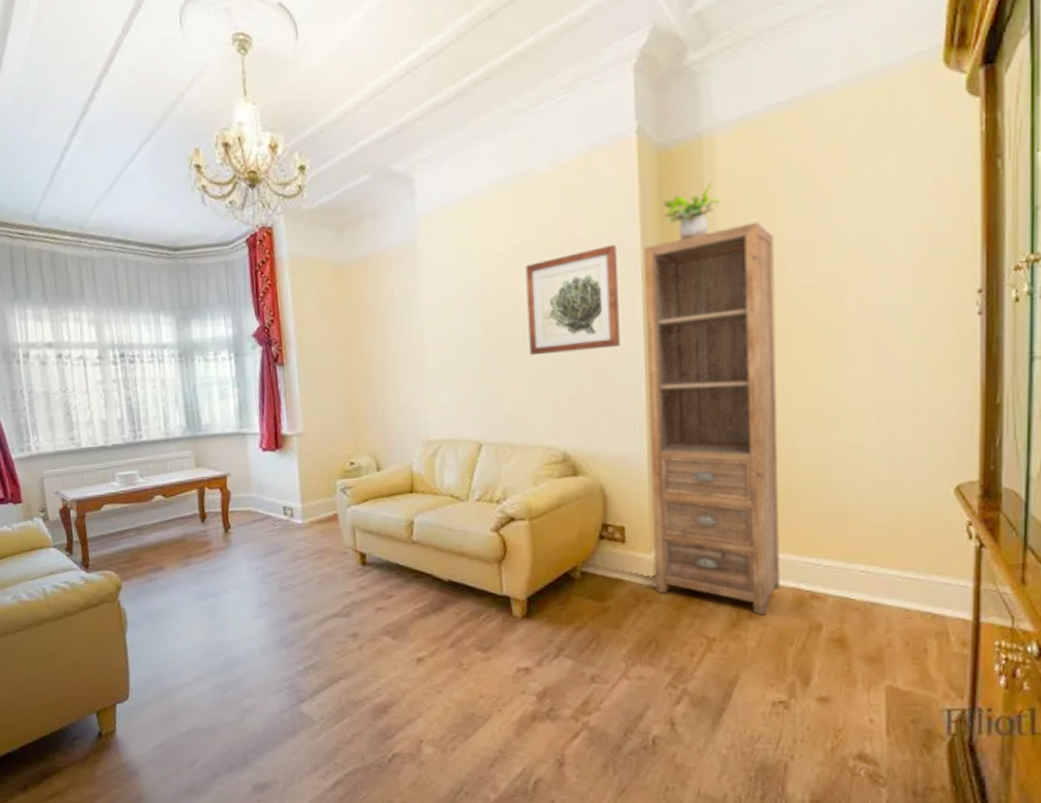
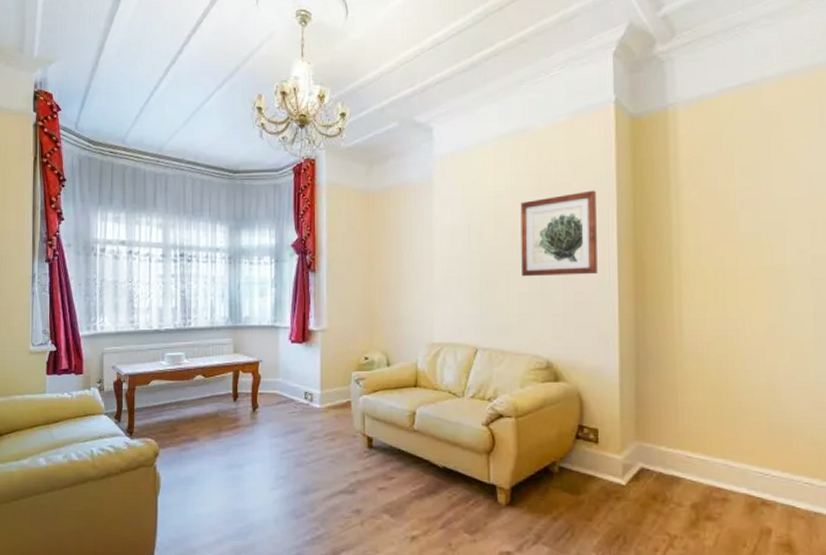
shelf: present [644,221,780,616] -> none [619,179,734,518]
potted plant: present [662,182,722,241] -> none [634,146,683,191]

